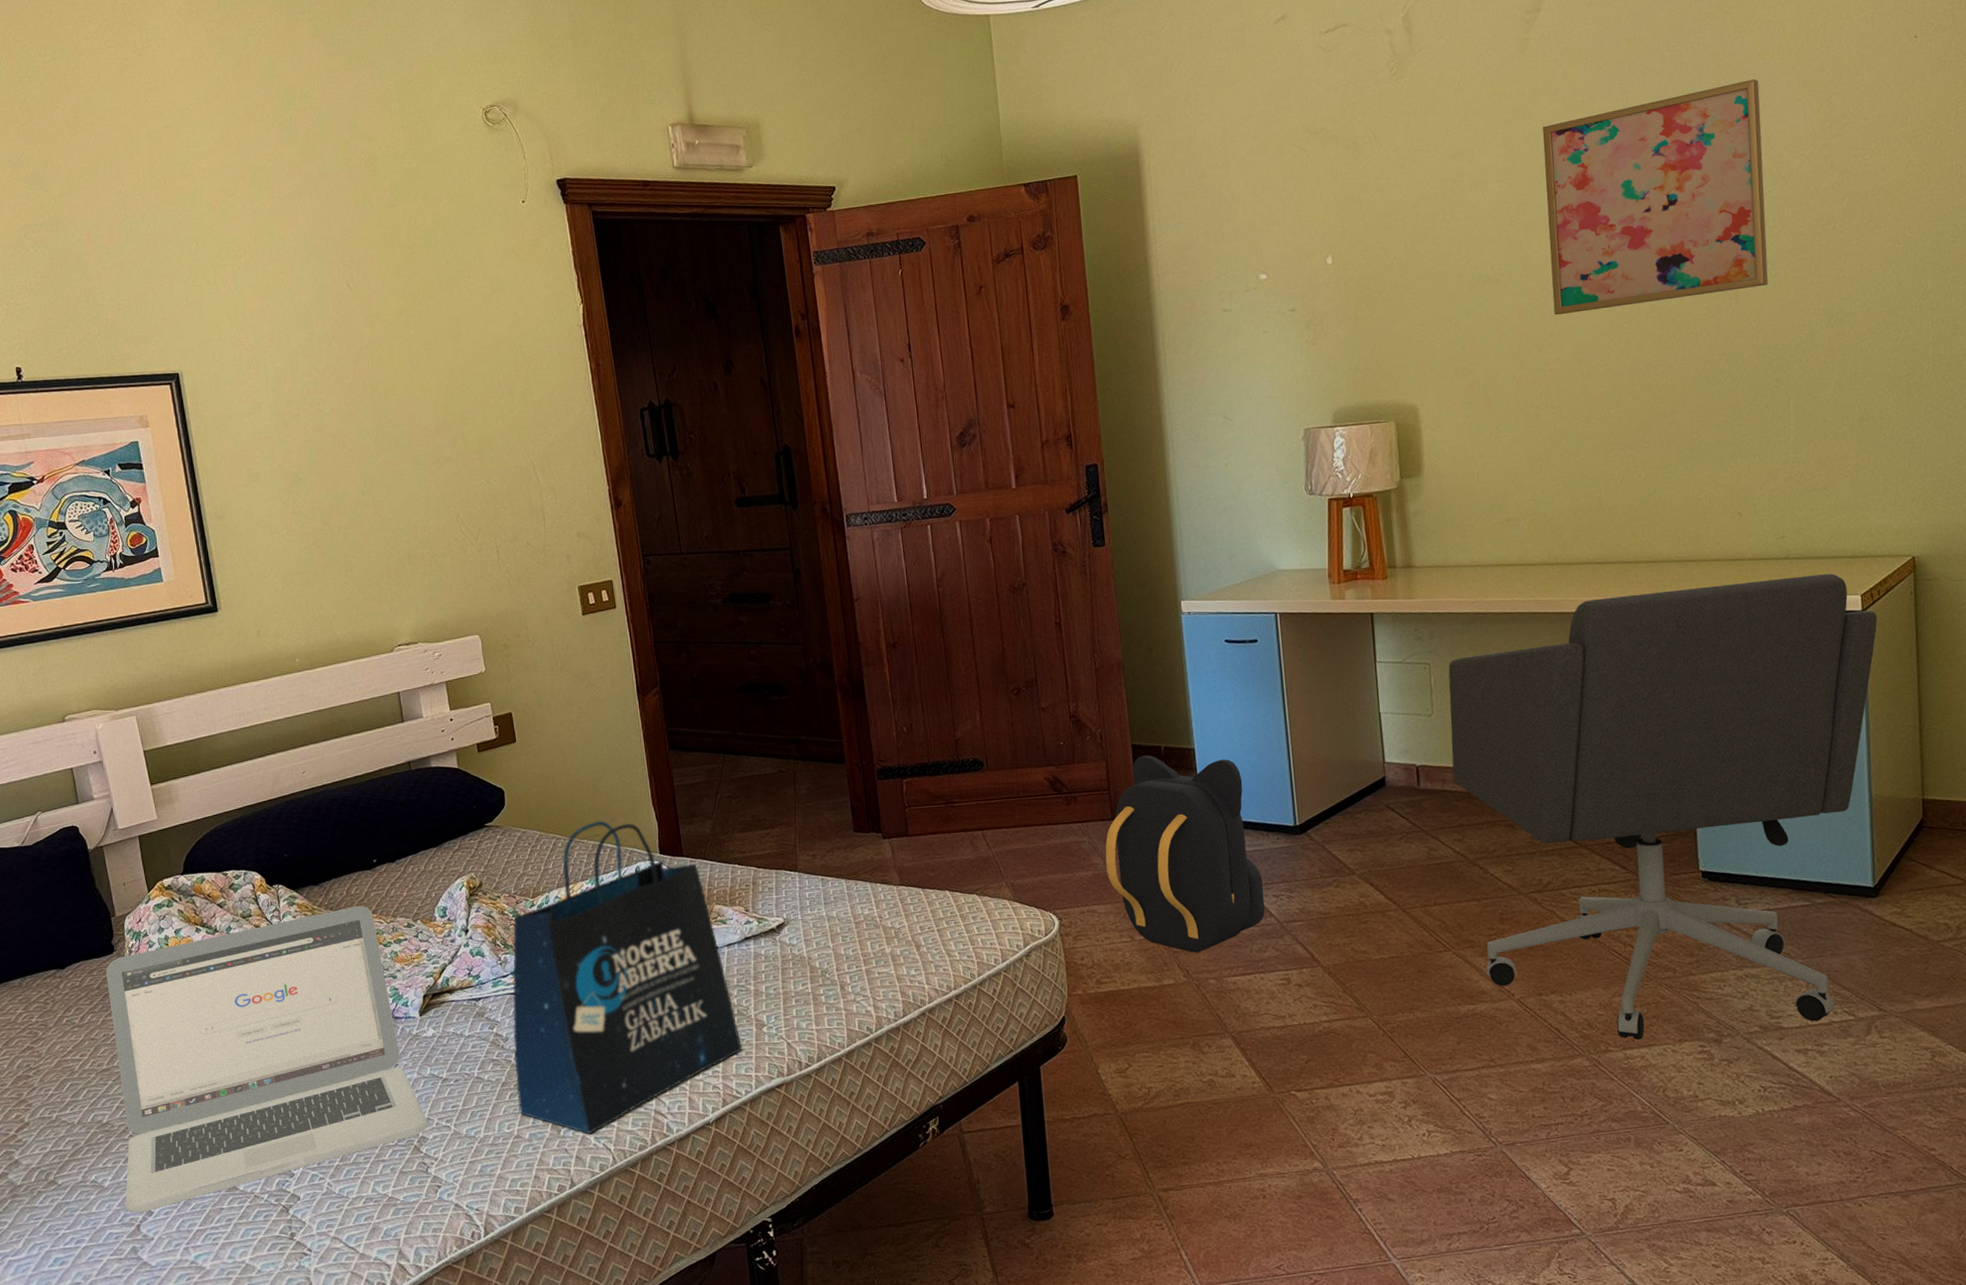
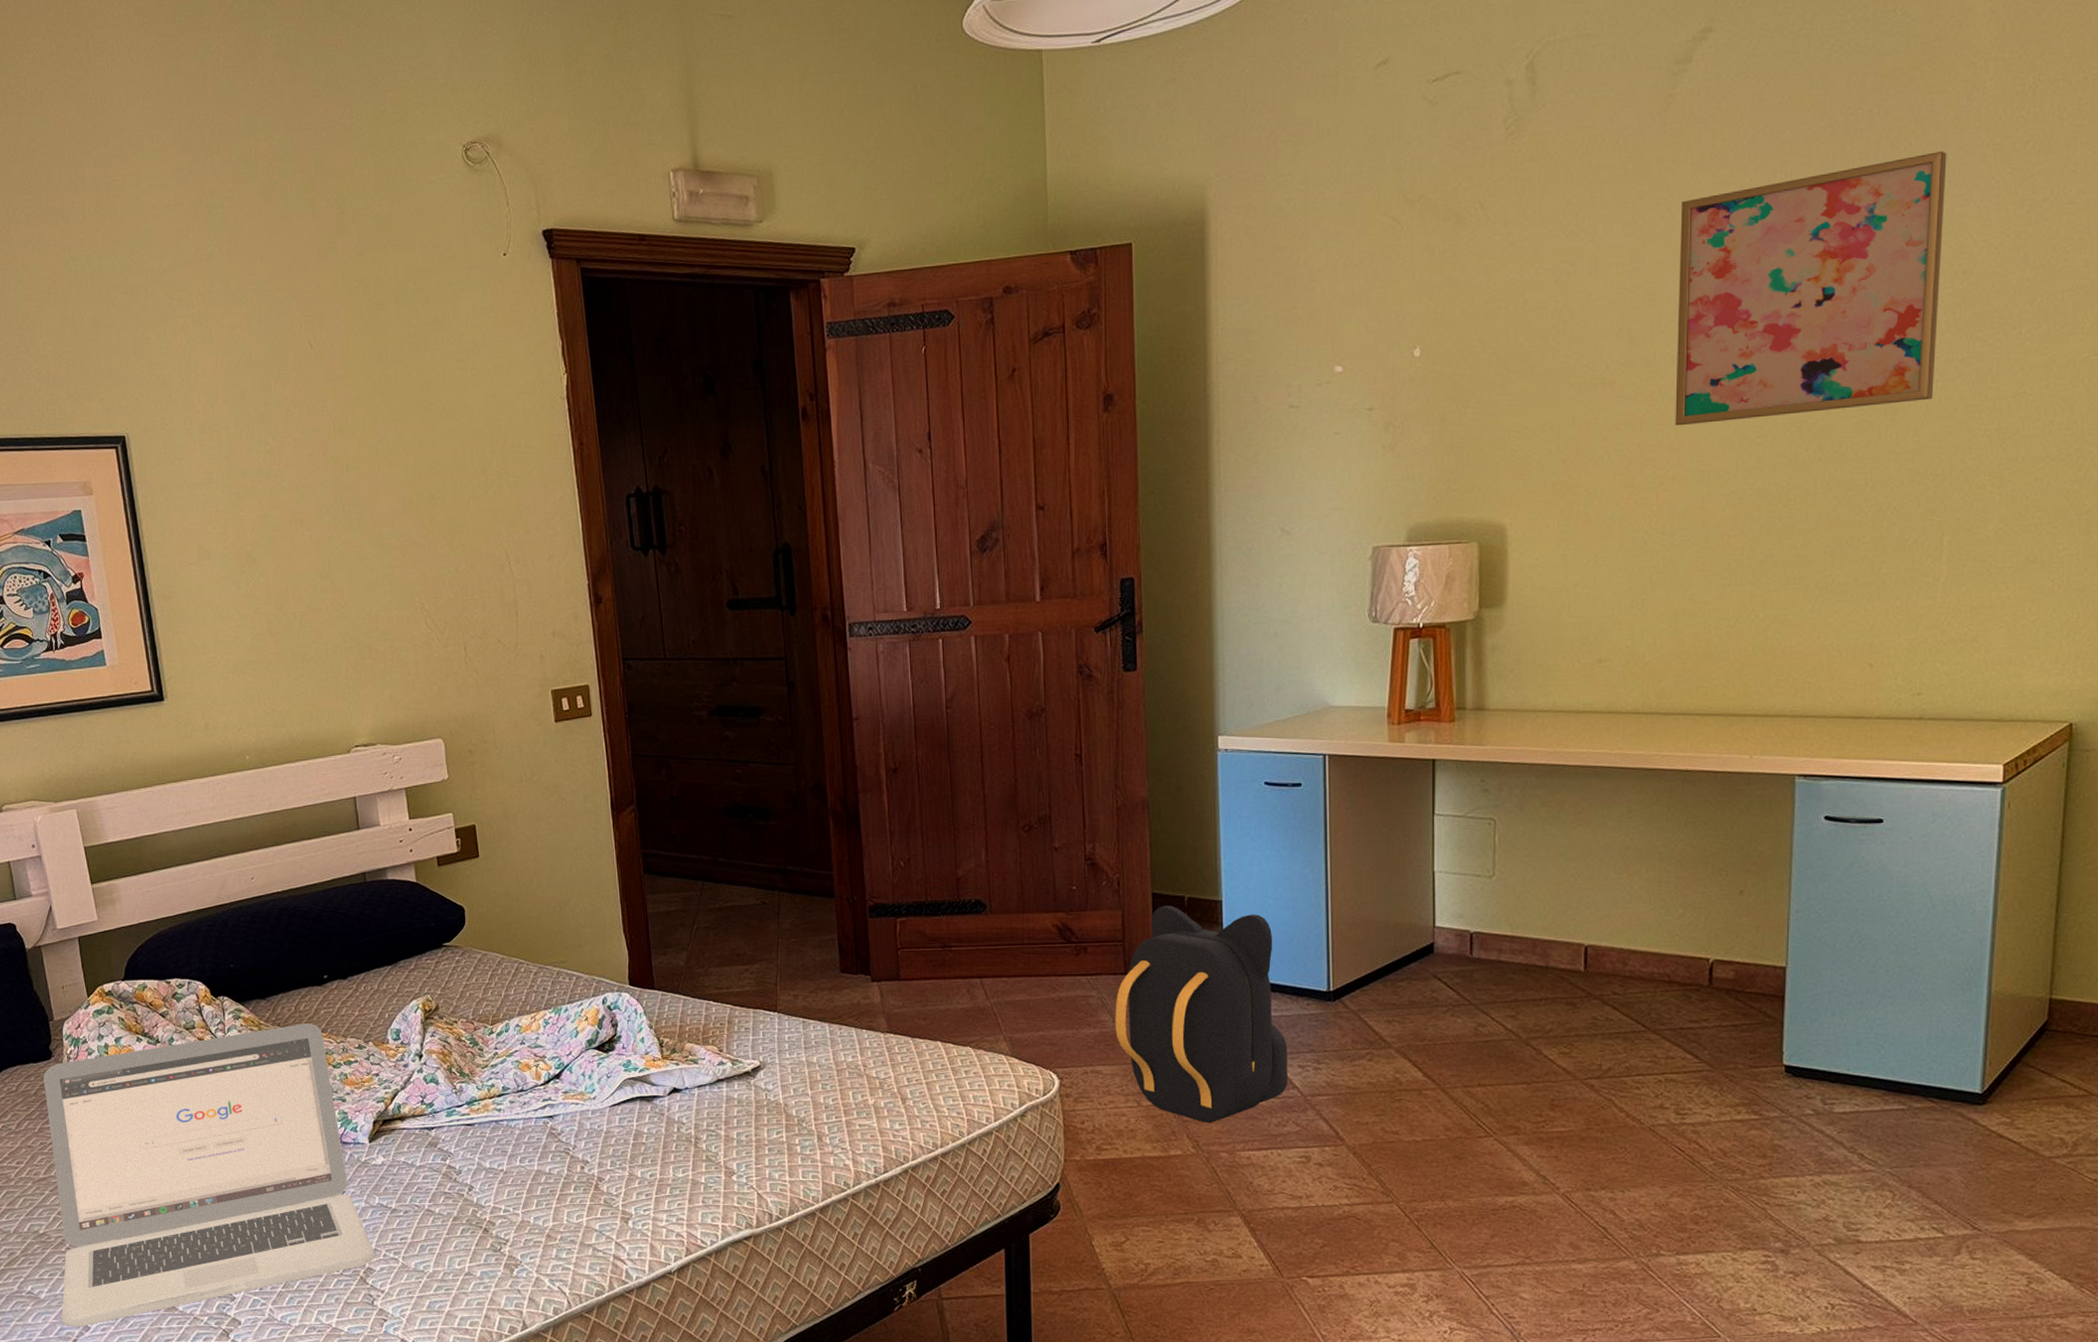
tote bag: present [512,820,743,1134] -> none [467,946,710,1275]
office chair: present [1448,574,1878,1040] -> none [1511,738,2020,1245]

